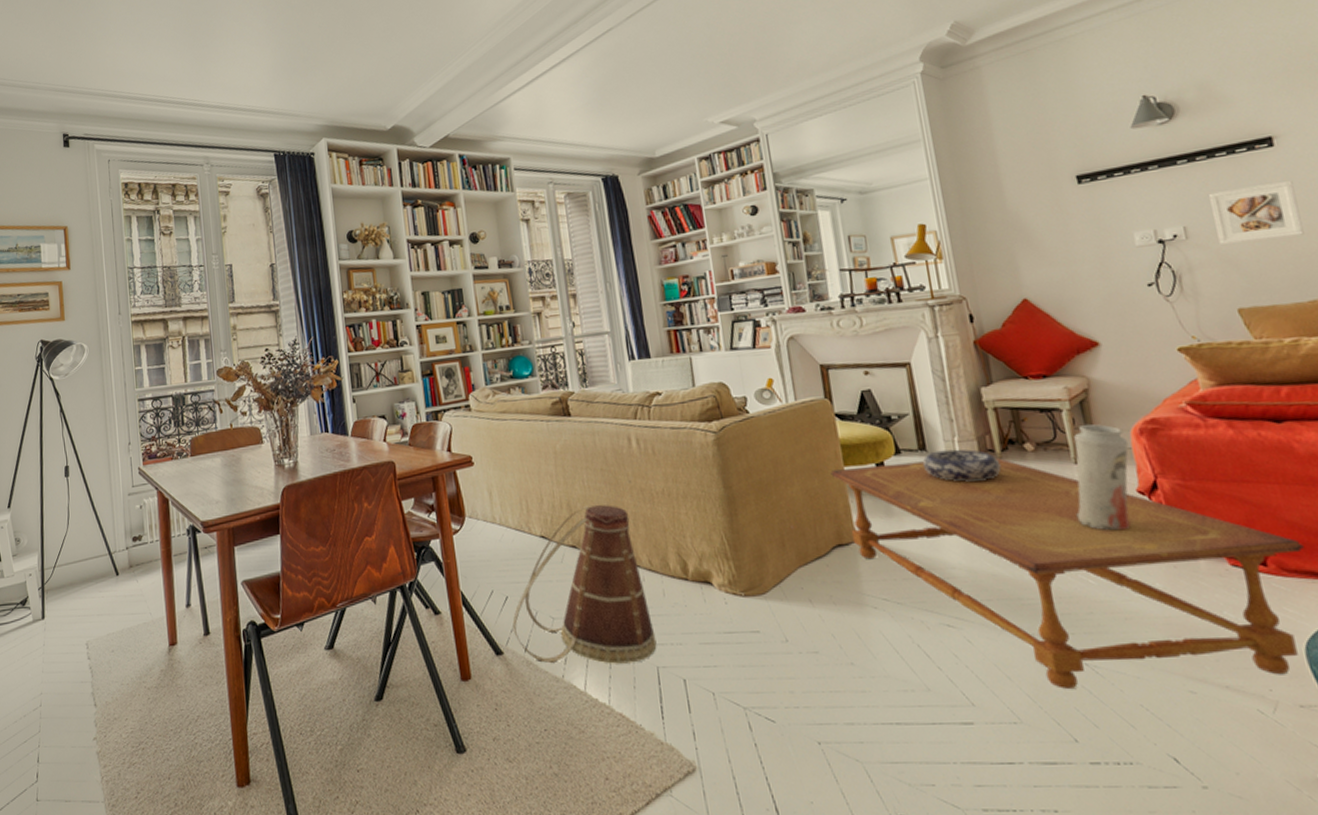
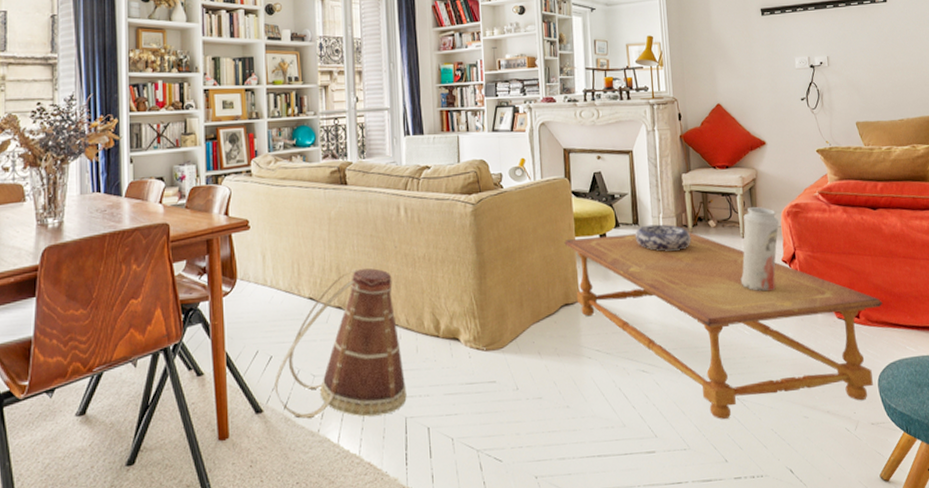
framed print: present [1209,180,1304,244] -> none [845,28,900,72]

